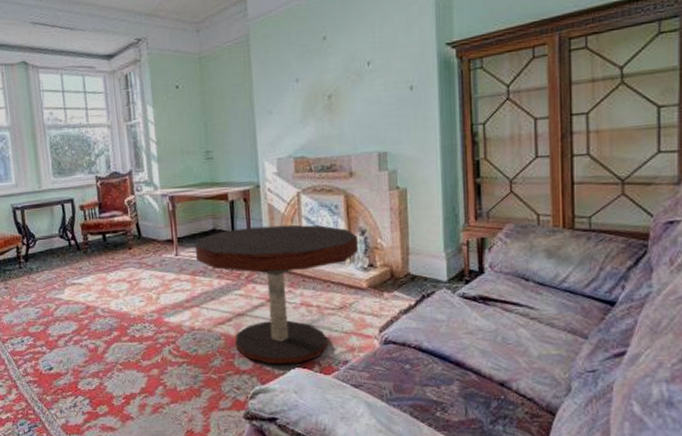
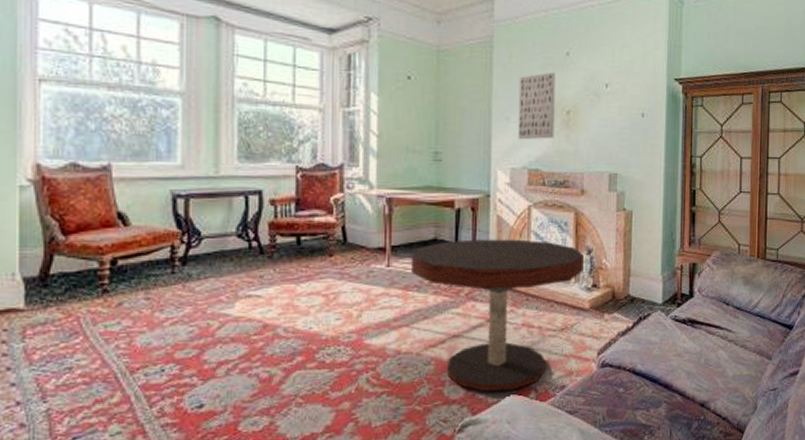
wall art: none [277,59,317,130] -> present [517,72,555,140]

